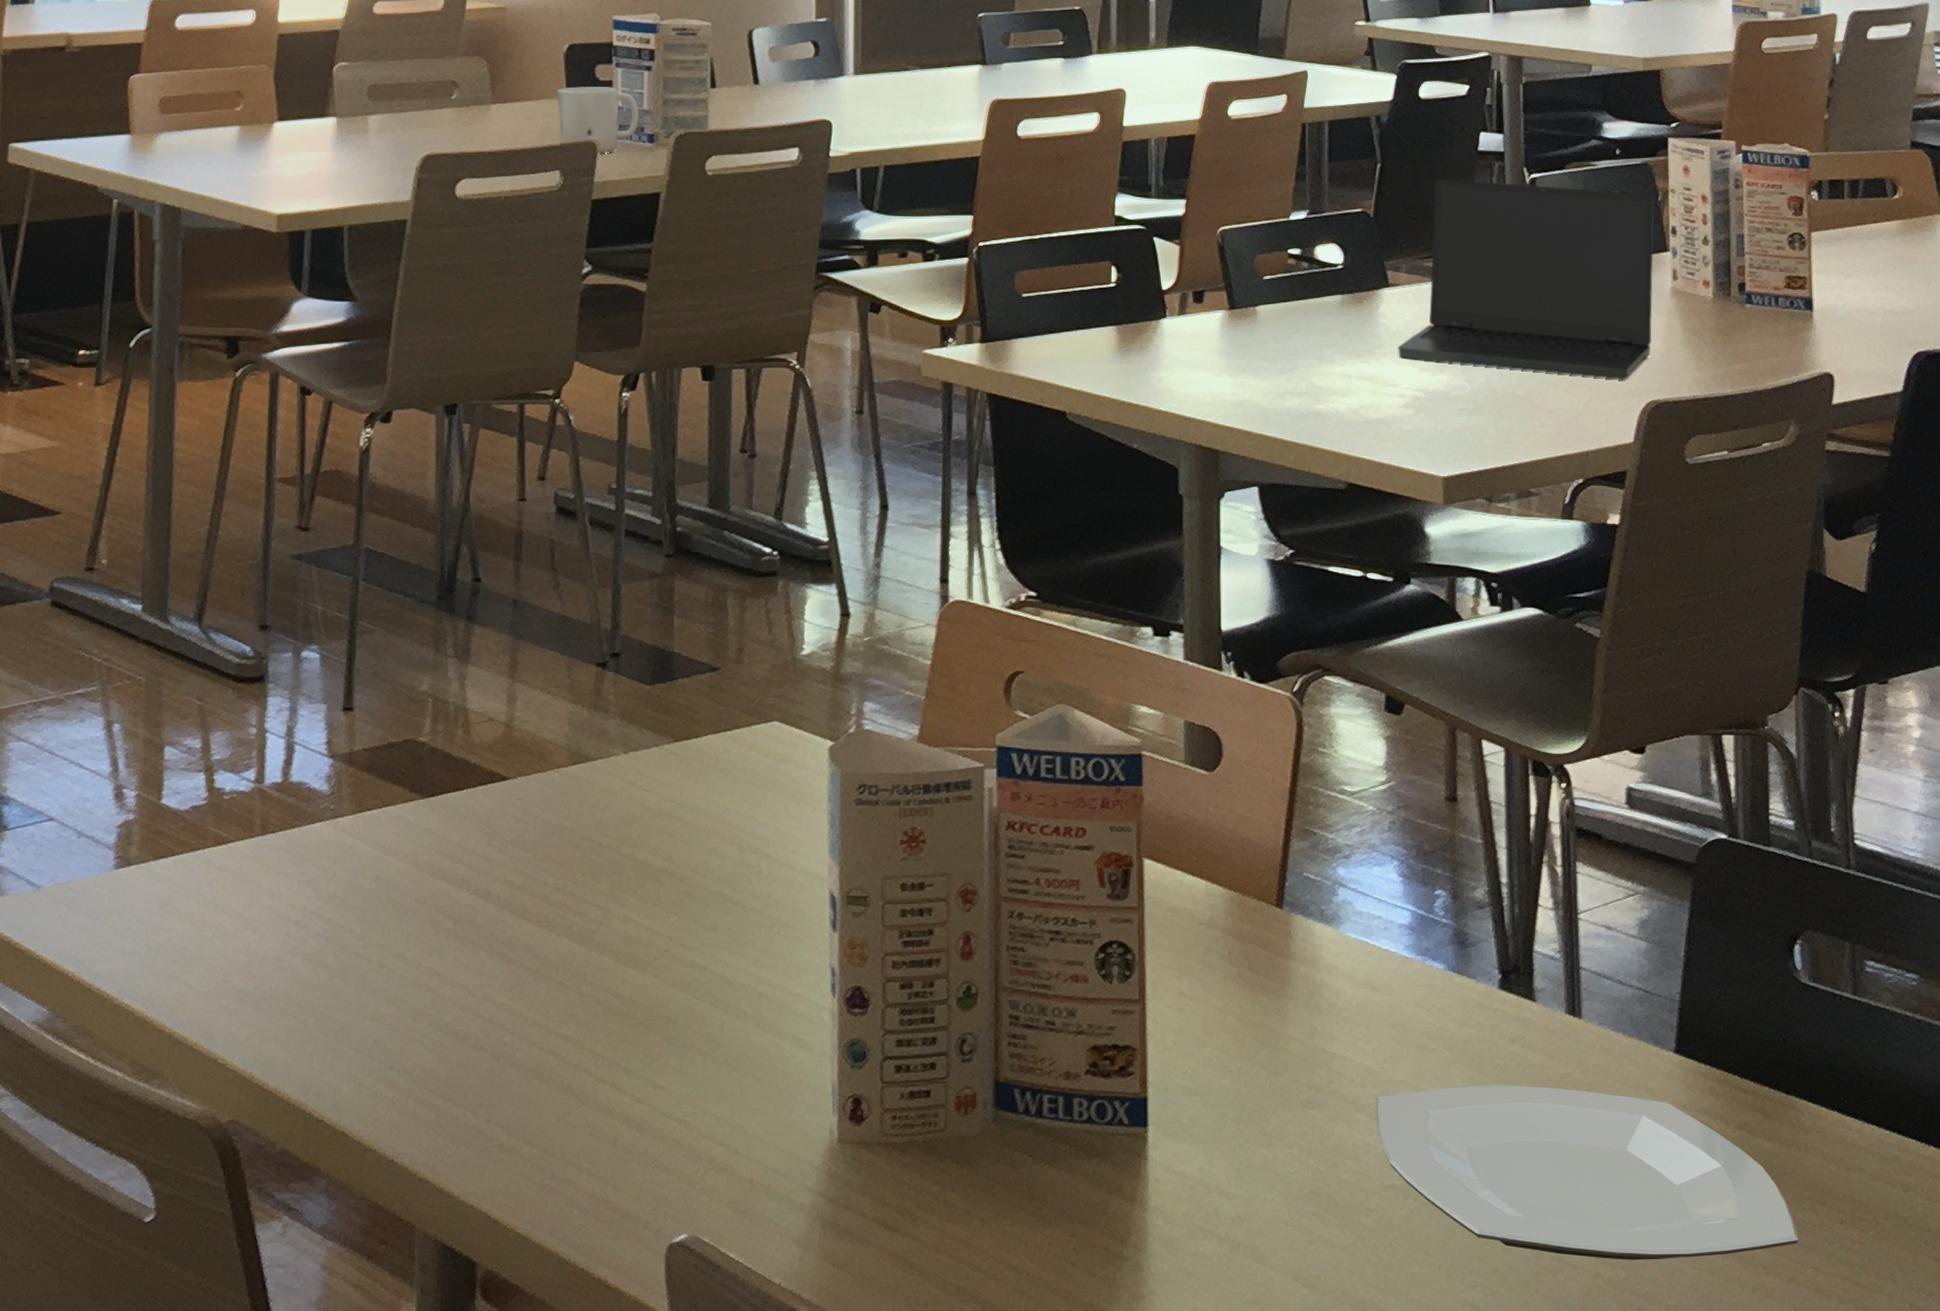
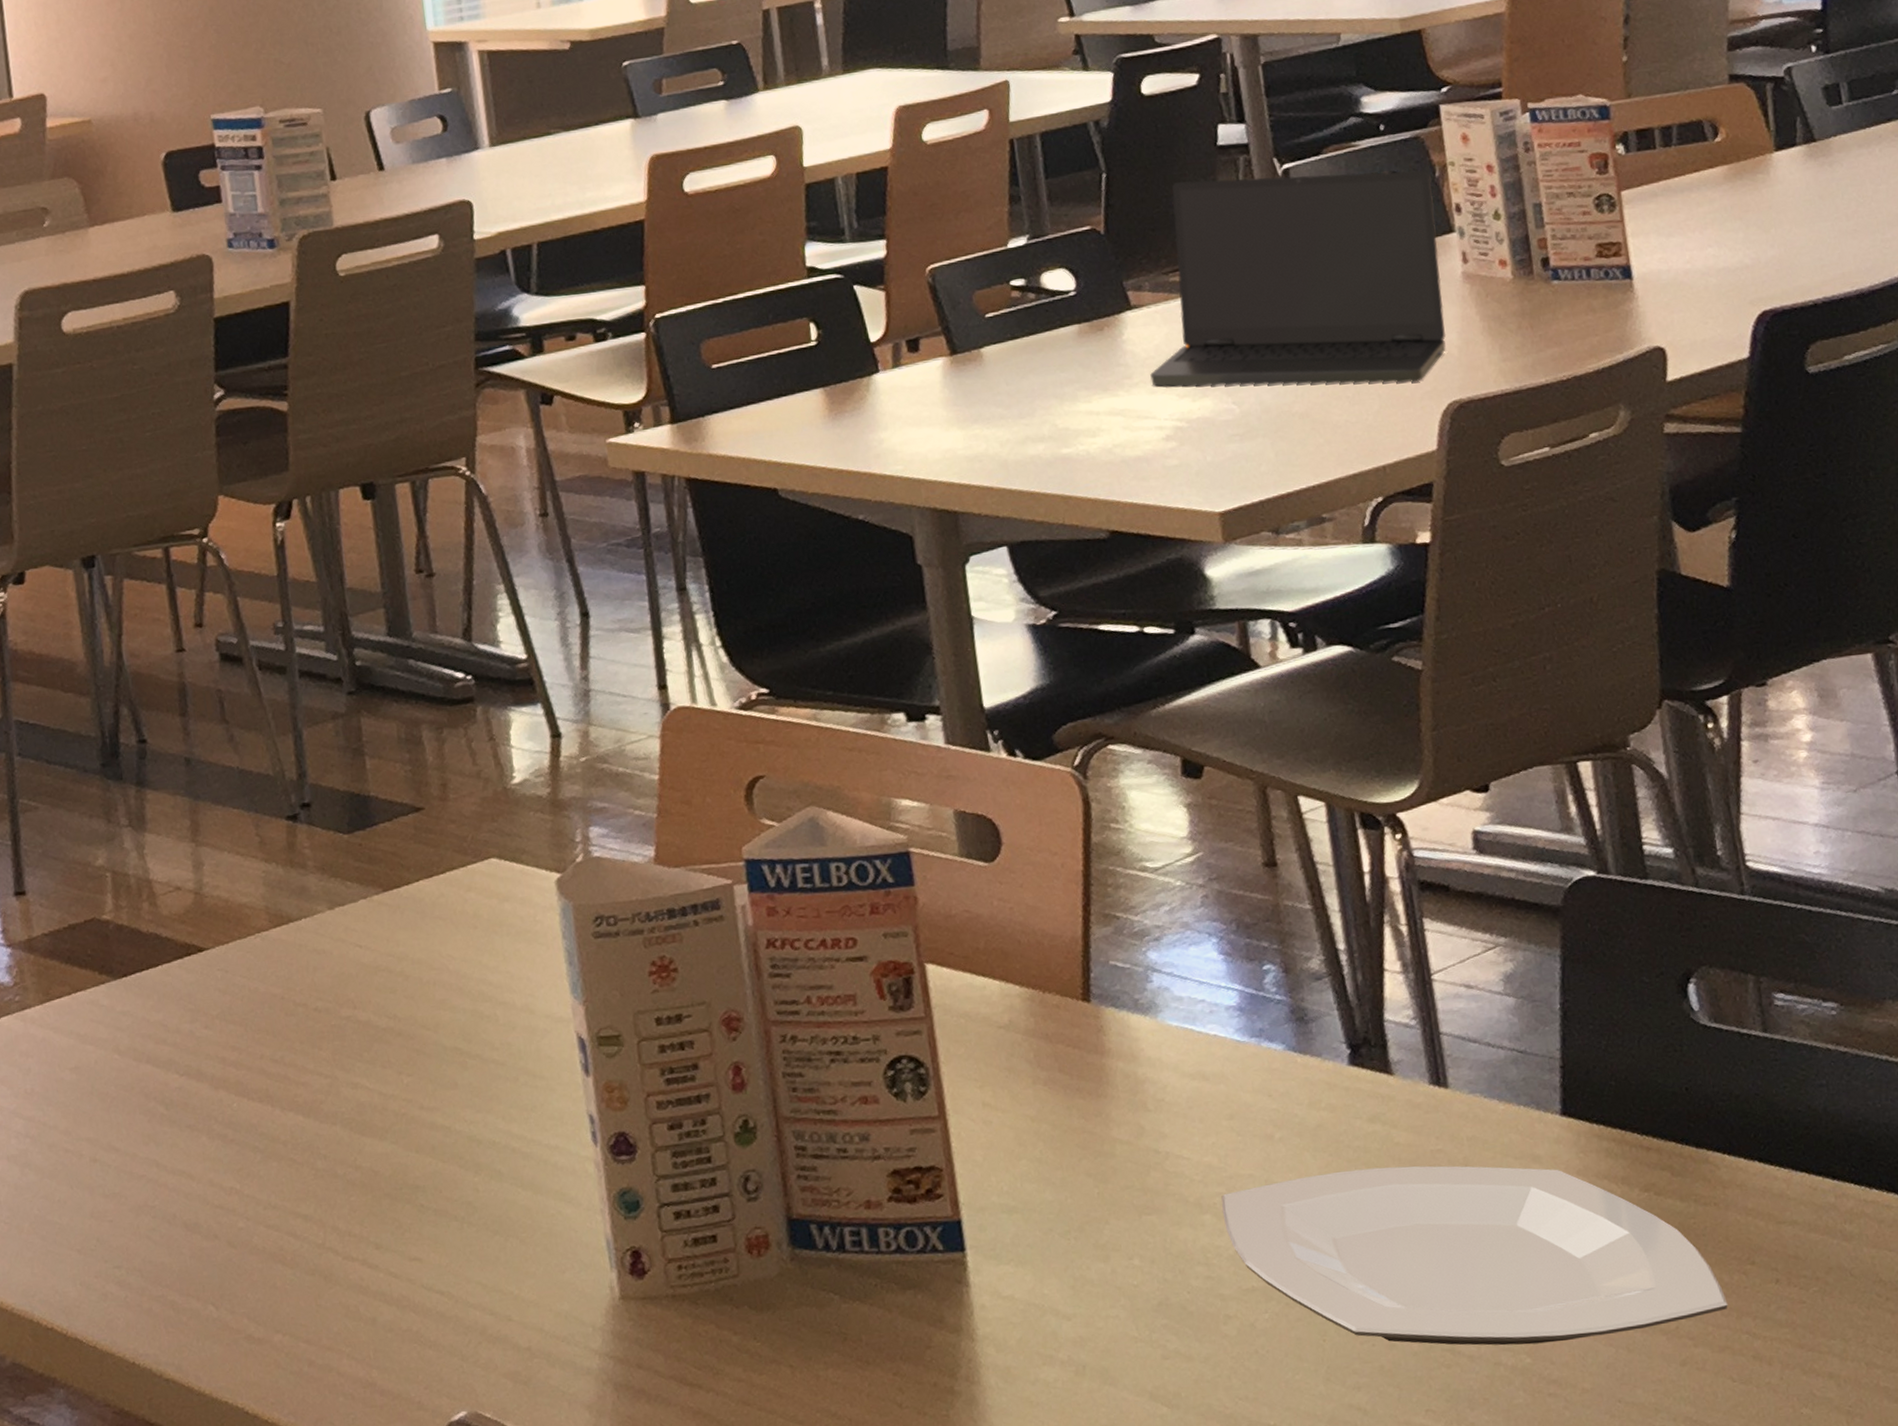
mug: present [557,87,639,154] -> none [159,192,255,268]

